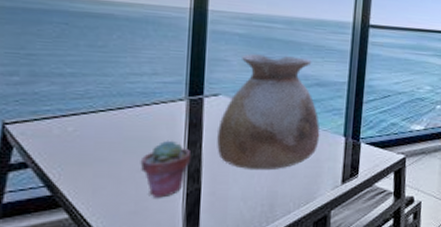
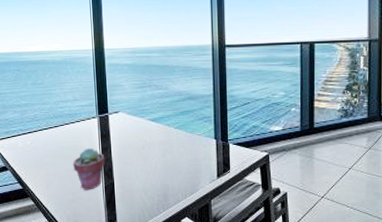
vase: present [217,54,320,171] -> none [121,78,196,169]

